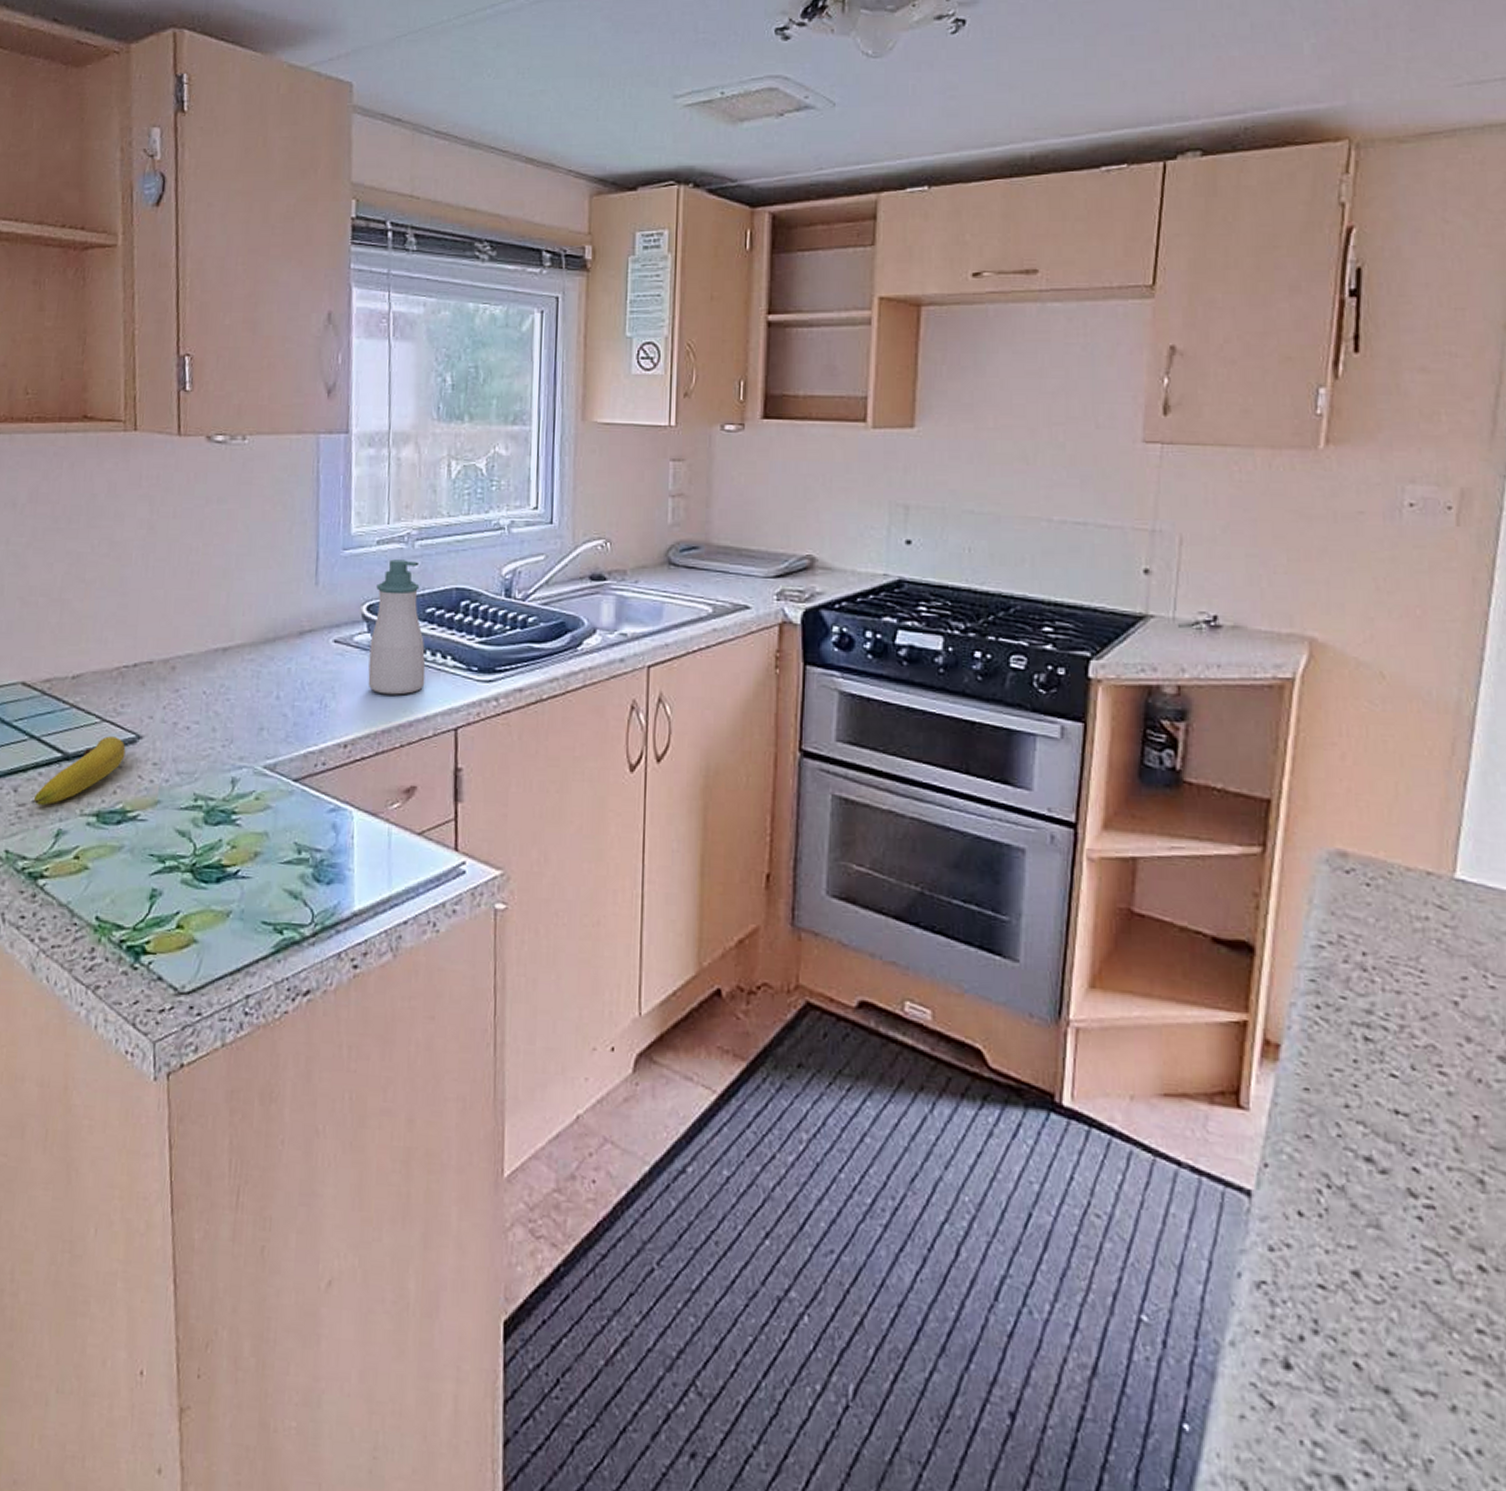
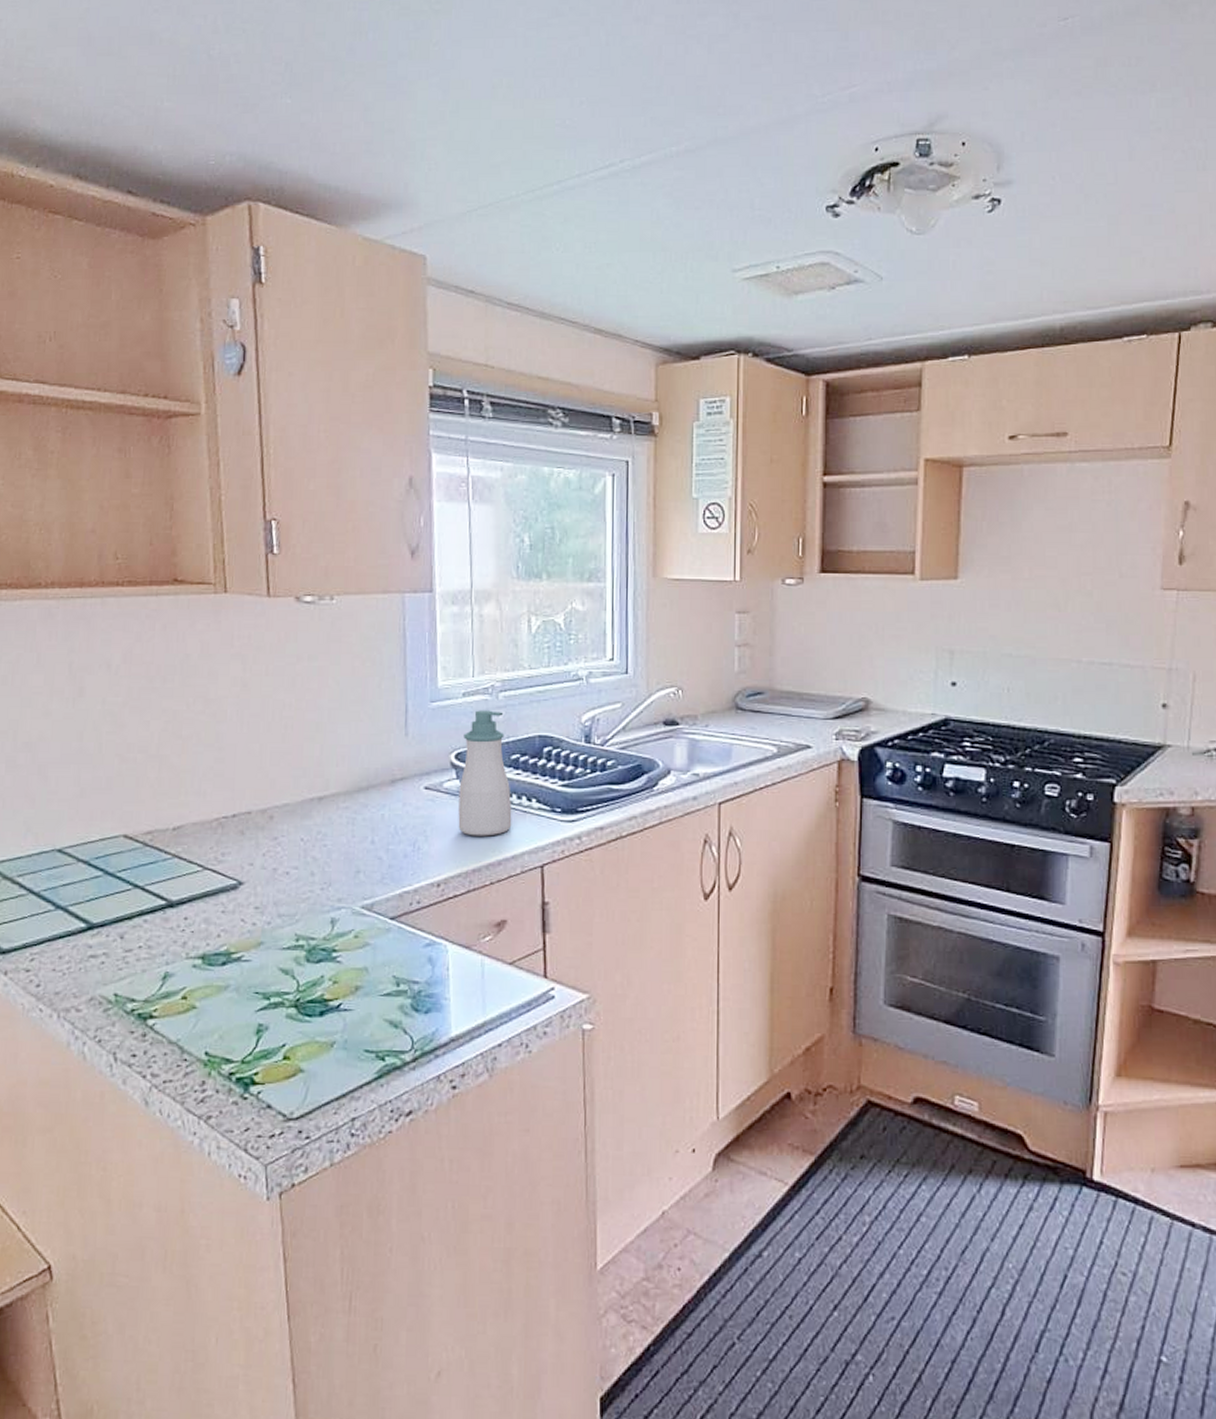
fruit: present [33,736,126,806] -> none [140,883,228,951]

